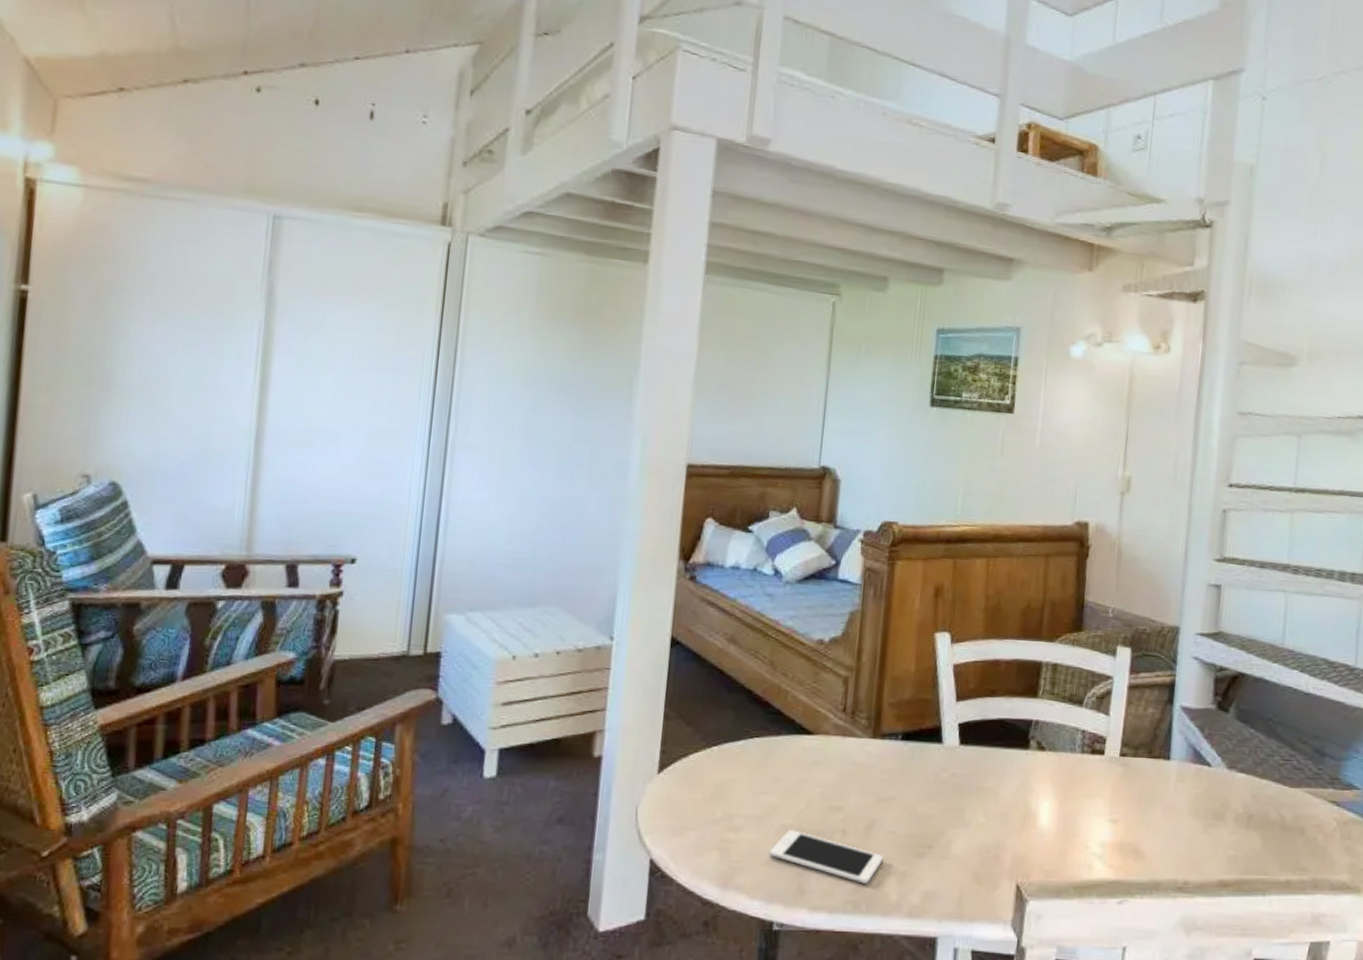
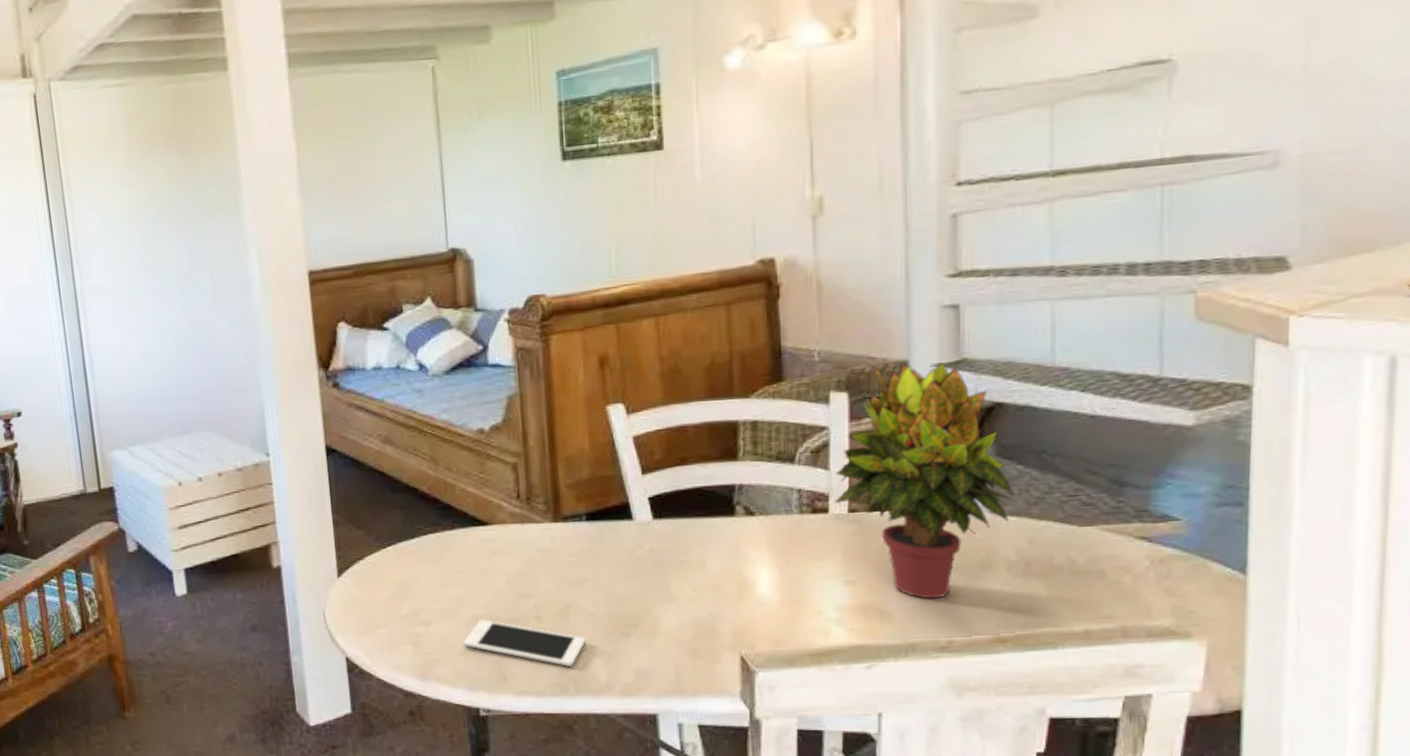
potted plant: none [1110,628,1246,842] -> present [834,362,1015,599]

